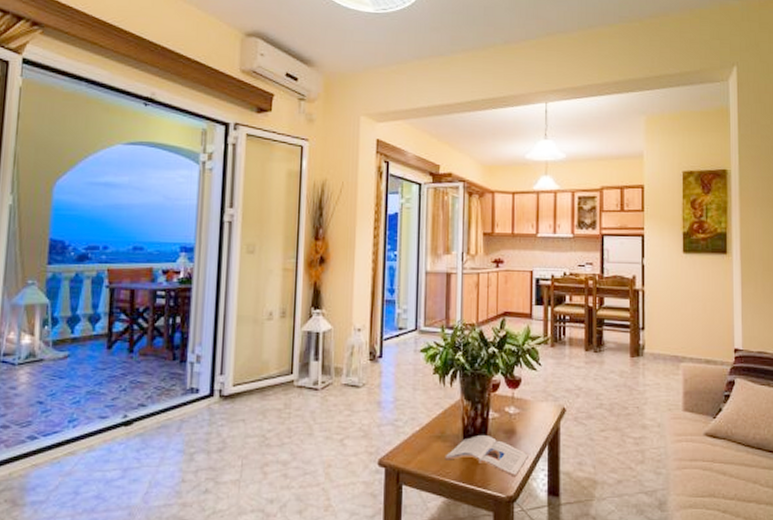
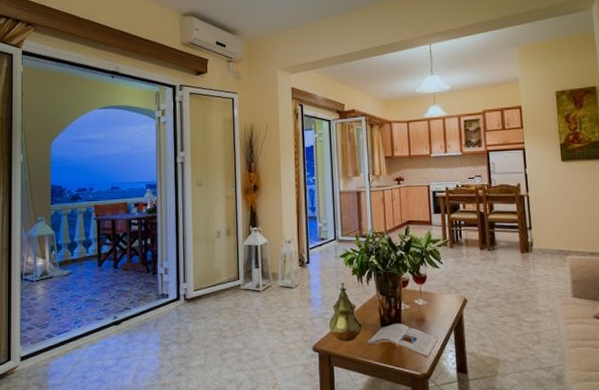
teapot: none [400,383,441,454] -> present [328,283,363,341]

